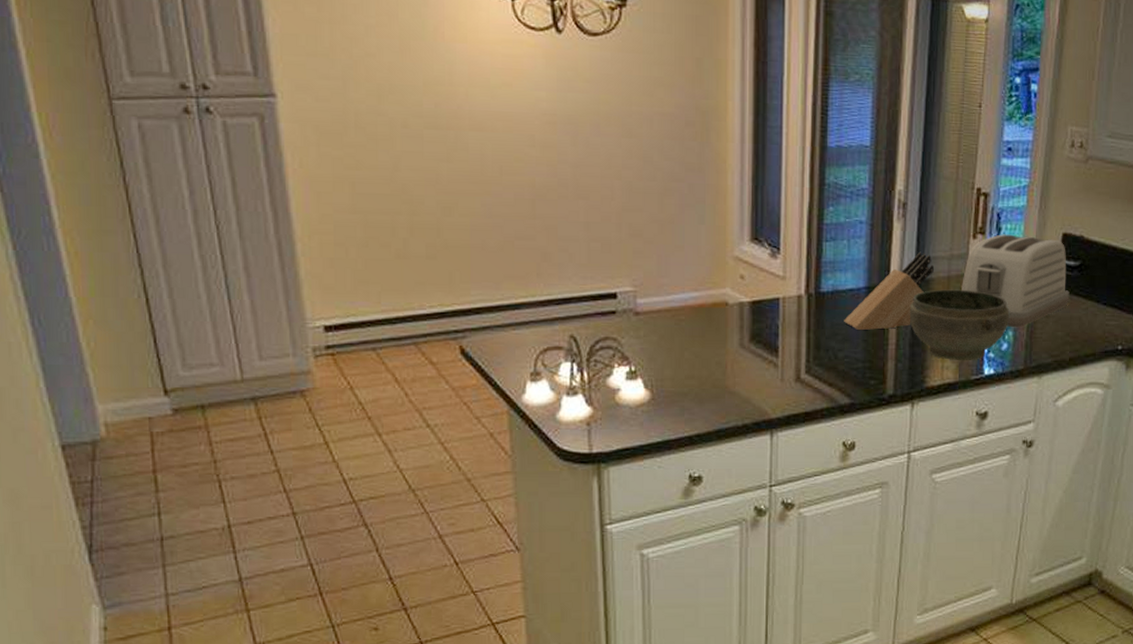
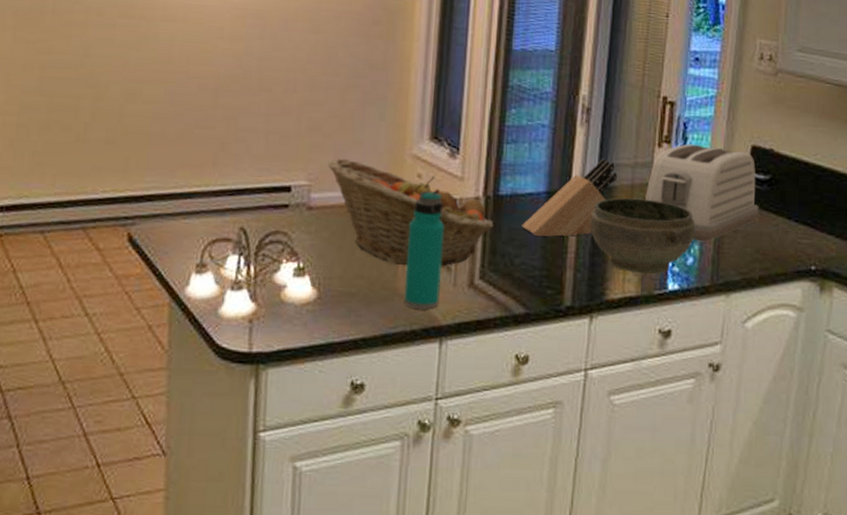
fruit basket: none [651,263,817,365] -> present [327,158,494,267]
water bottle: none [734,291,769,405] -> present [404,191,444,310]

